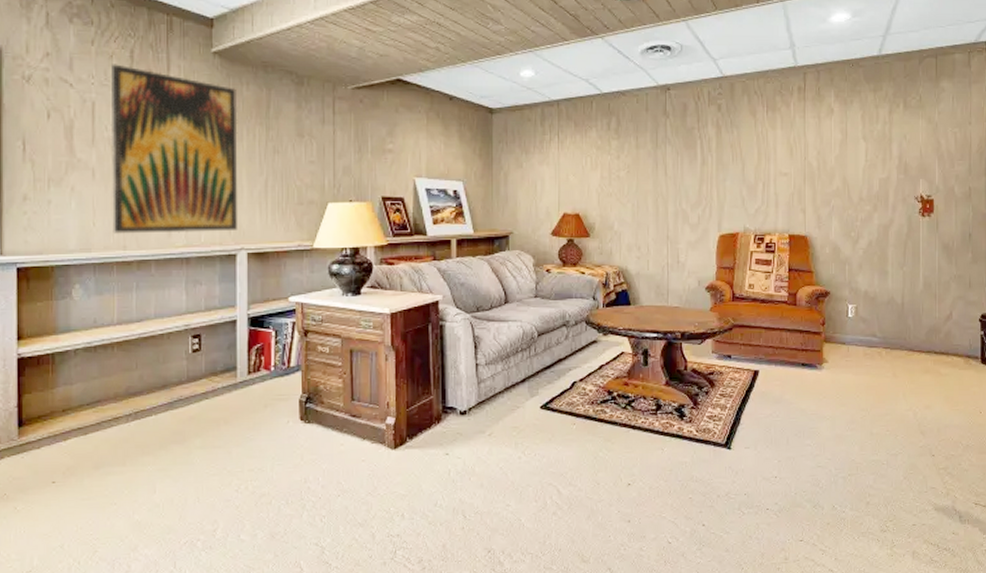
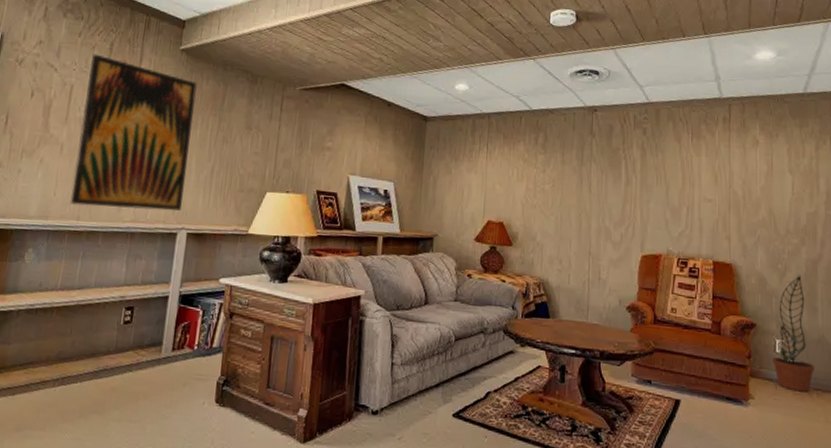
decorative plant: none [845,242,885,352] -> present [773,276,816,392]

